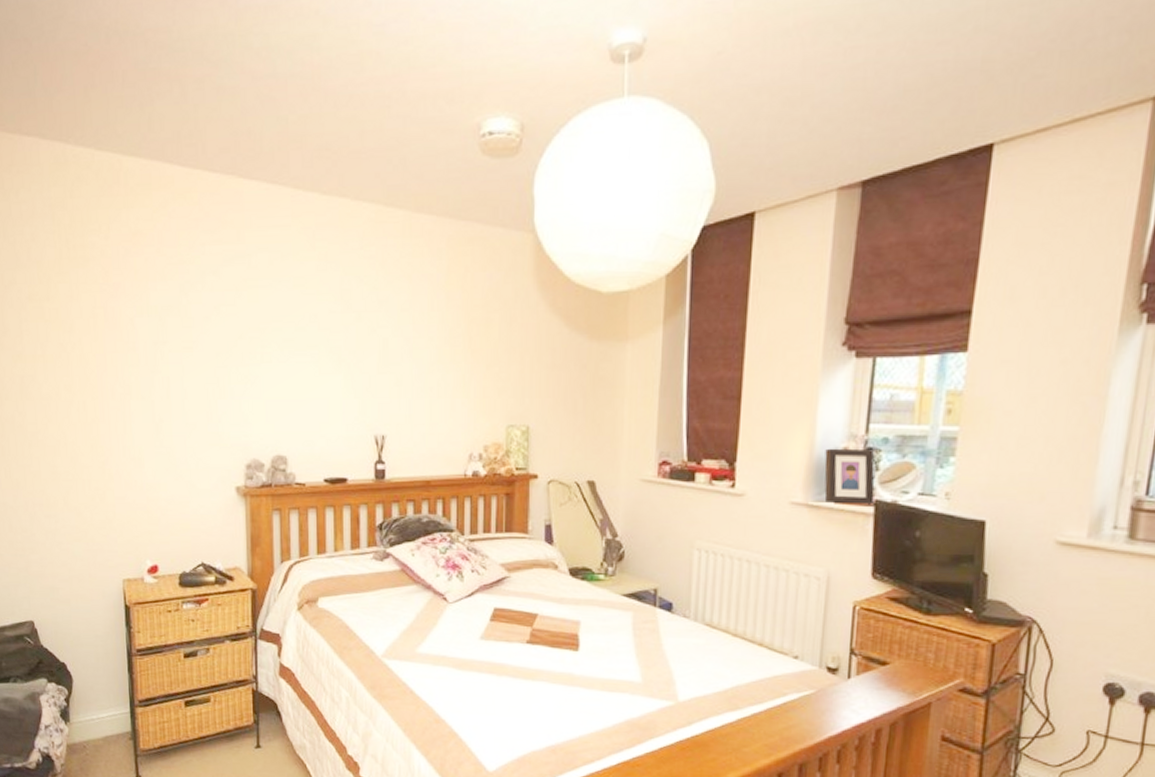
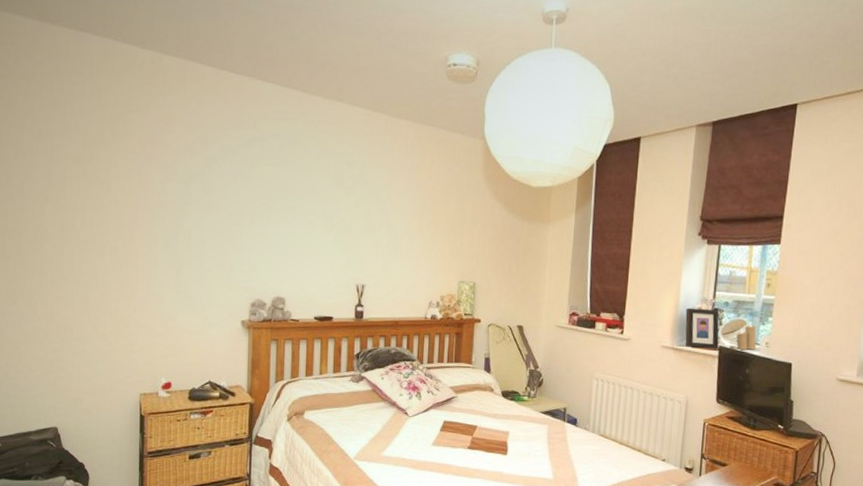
candle: none [900,465,931,504] -> present [736,322,757,350]

